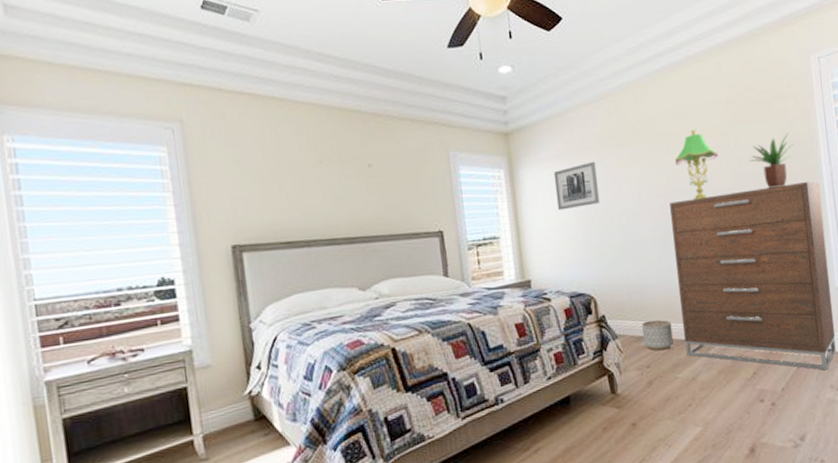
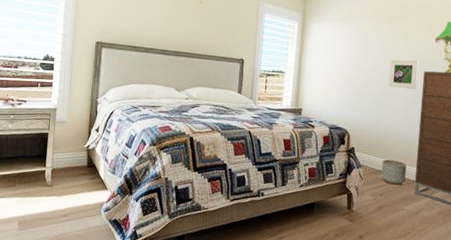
wall art: present [553,161,600,211] -> none [333,28,371,62]
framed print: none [627,190,666,230] -> present [388,59,419,90]

